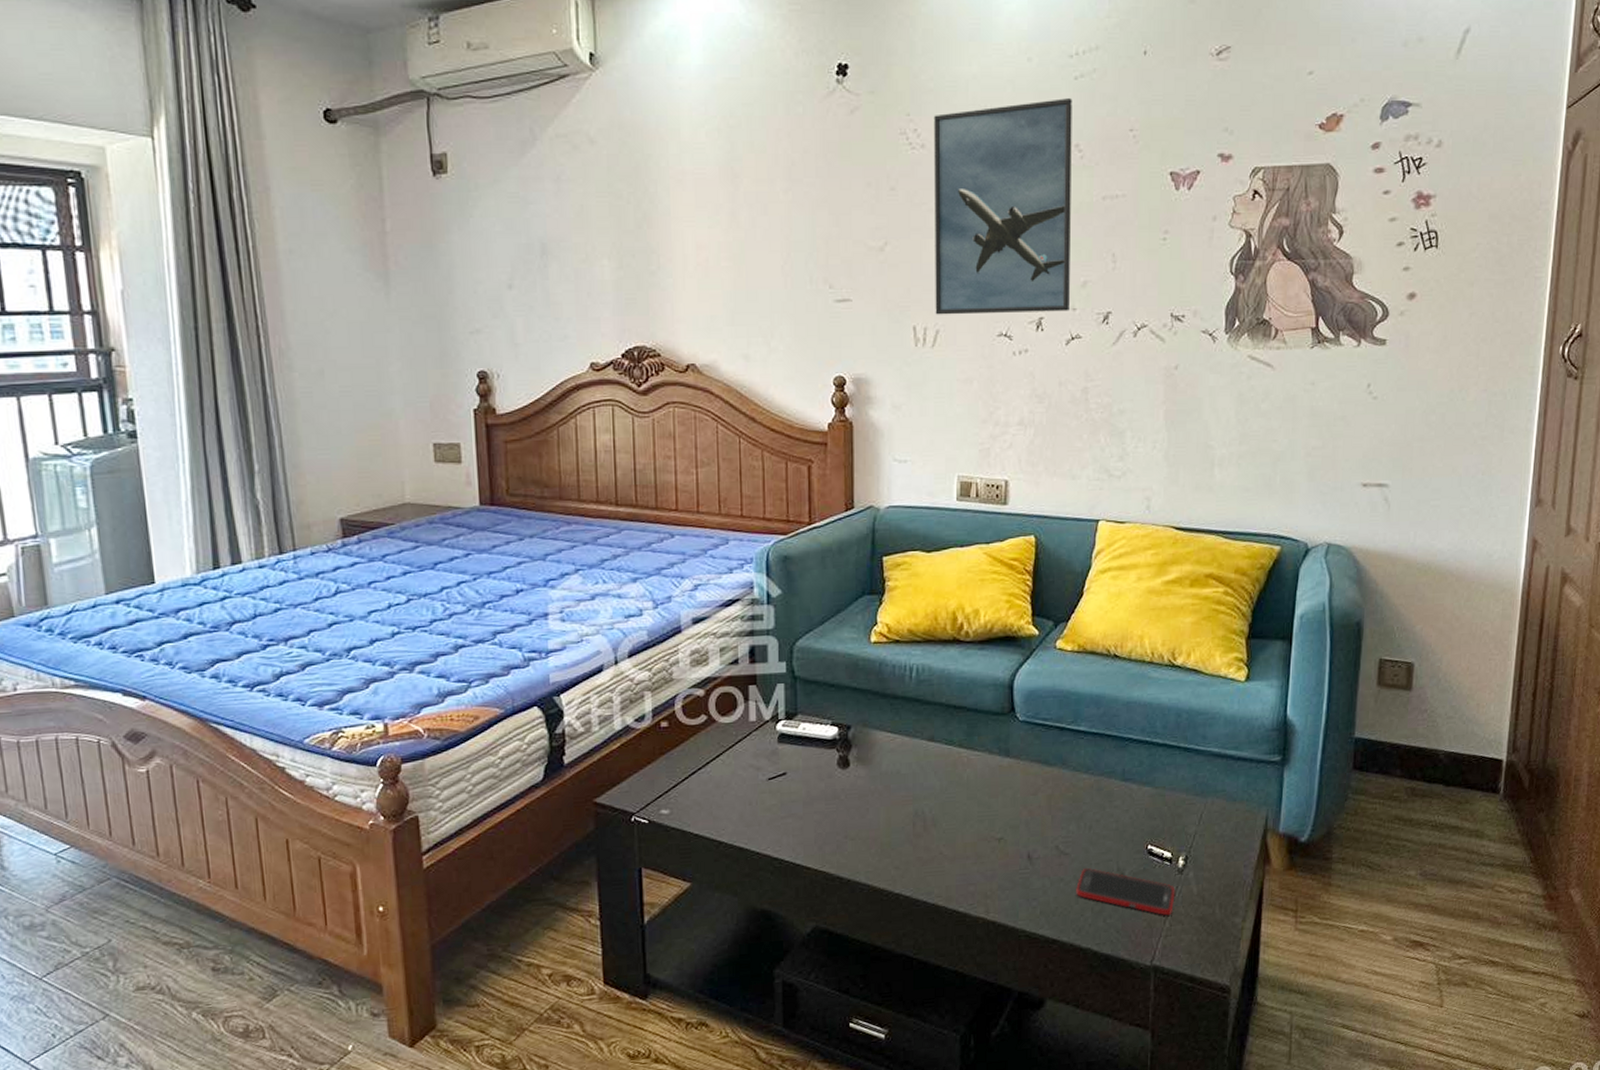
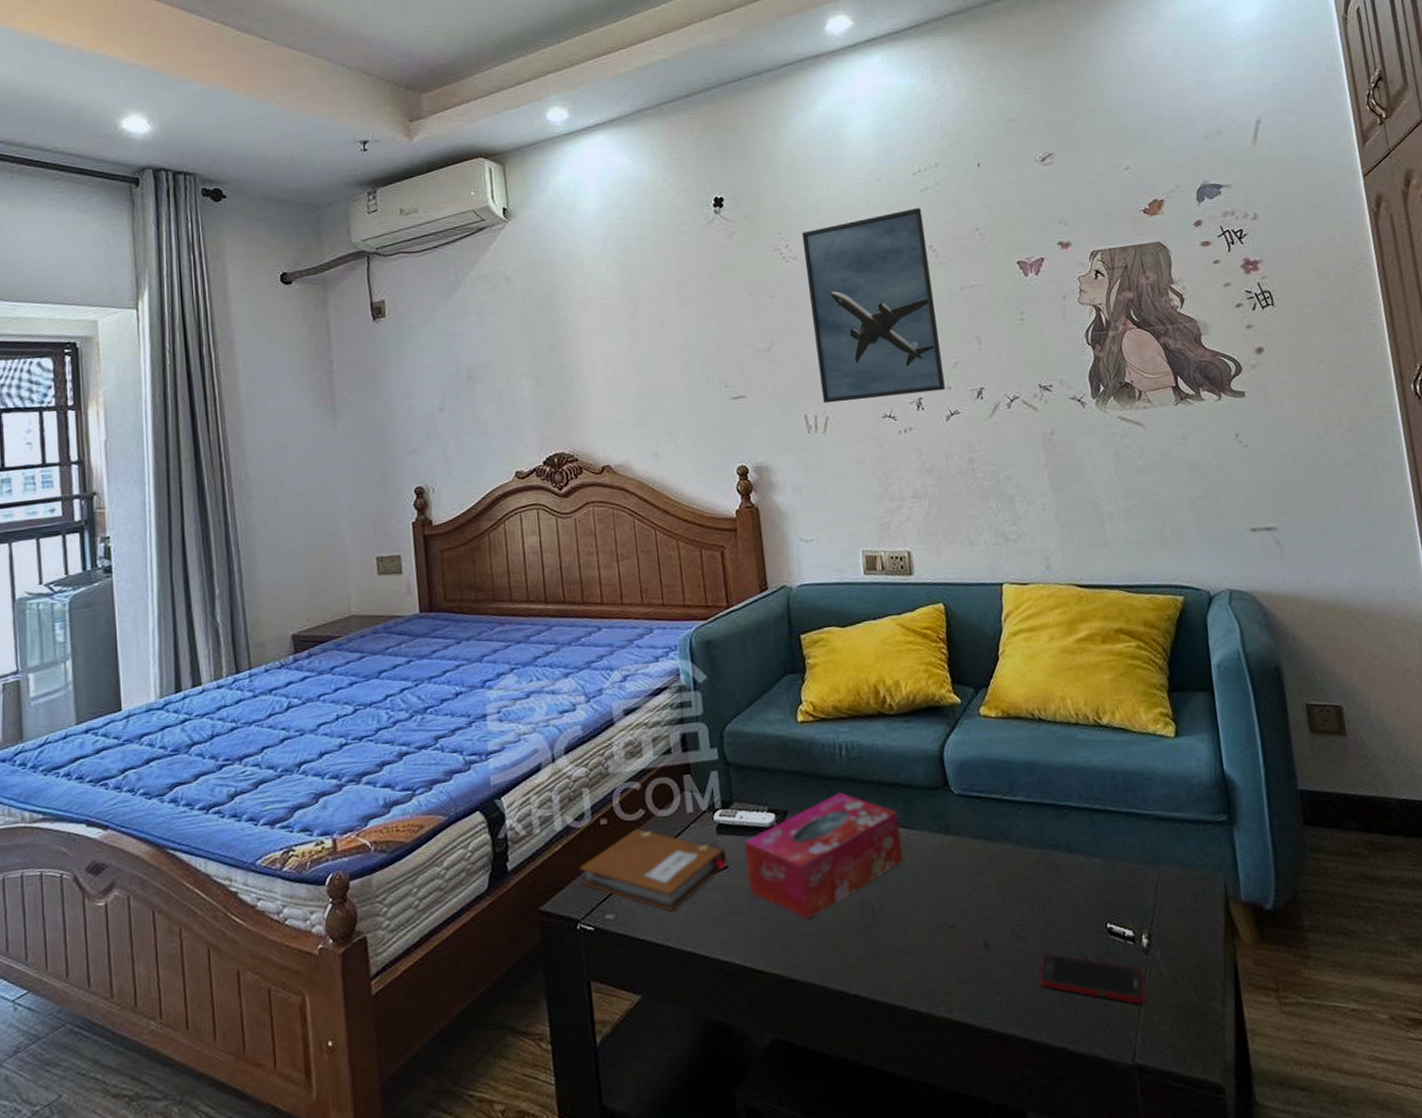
notebook: none [638,732,787,811] -> present [580,828,728,913]
tissue box: none [804,711,960,826] -> present [744,792,903,920]

